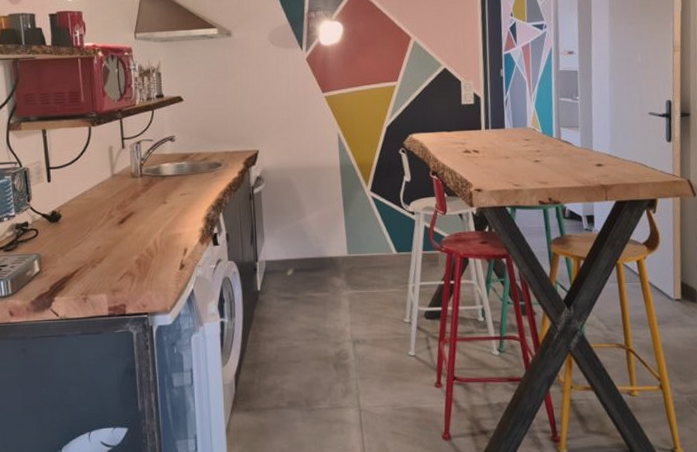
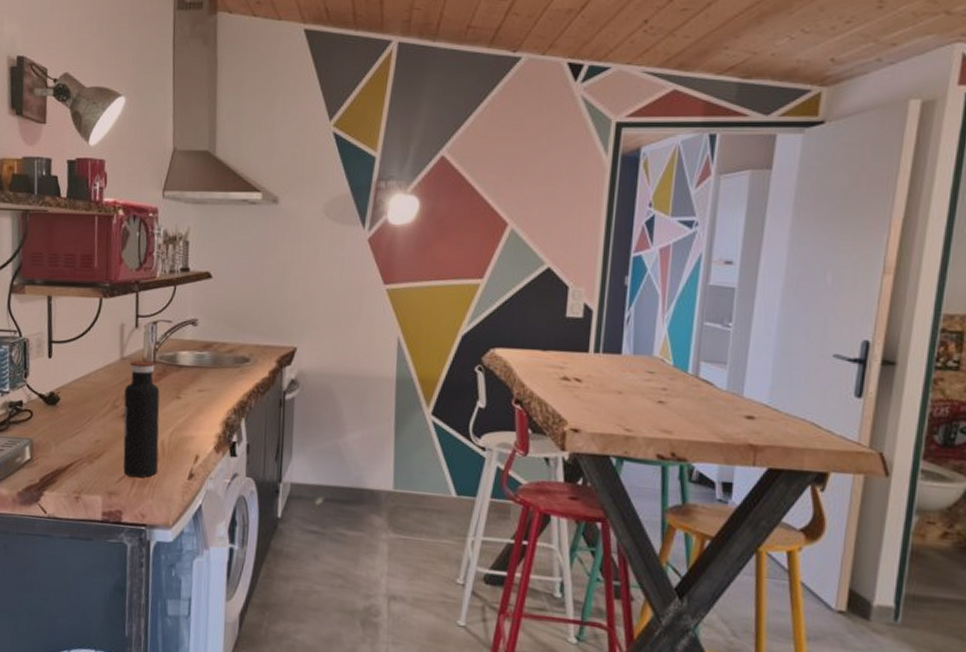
water bottle: none [118,175,154,275] -> present [123,360,160,478]

